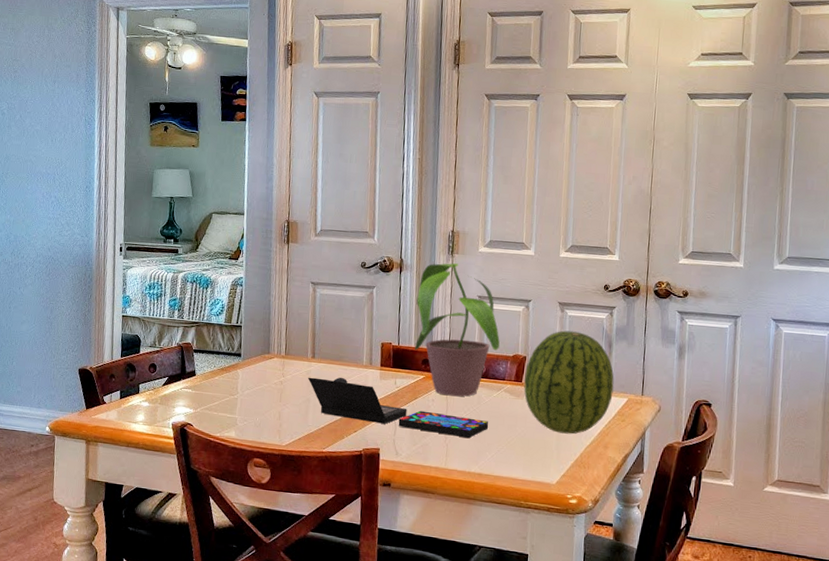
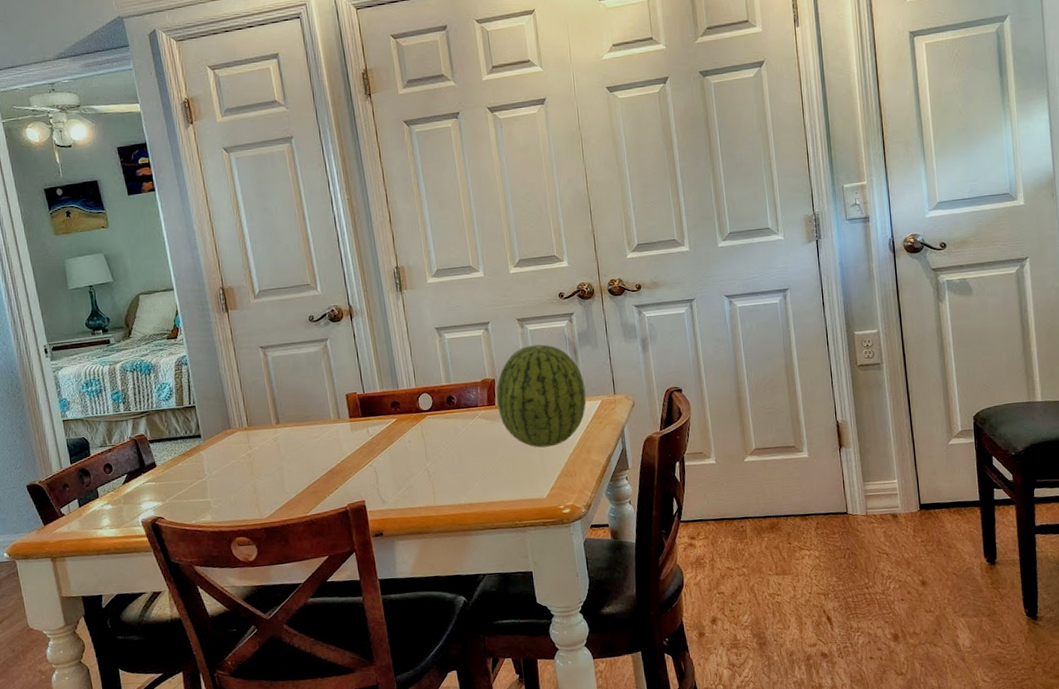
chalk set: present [307,377,489,439] -> none [276,437,471,478]
potted plant: present [414,263,500,397] -> none [373,299,466,434]

